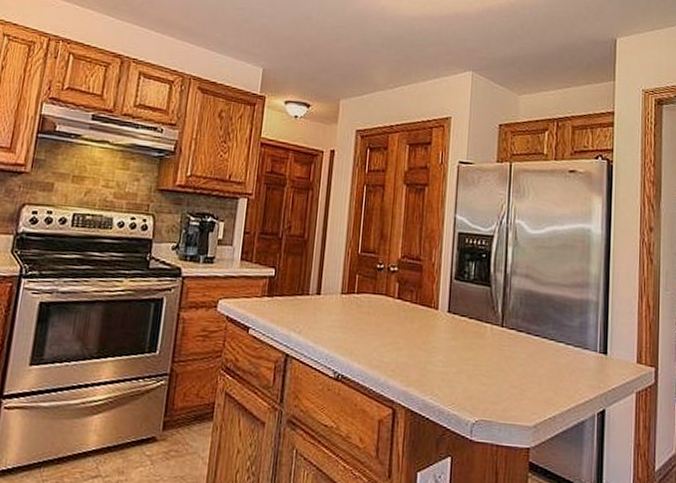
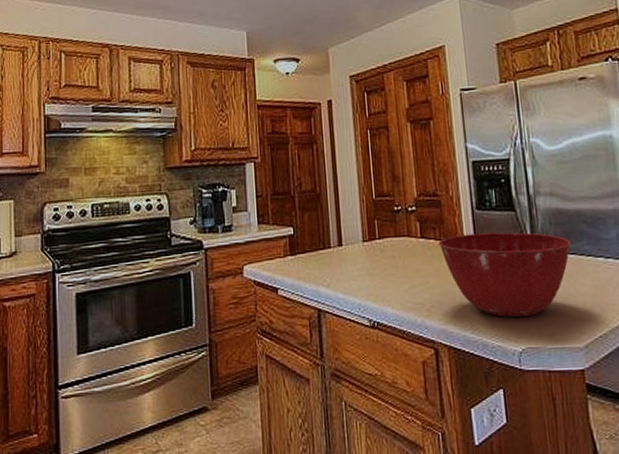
mixing bowl: none [413,301,538,390] -> present [438,232,572,317]

